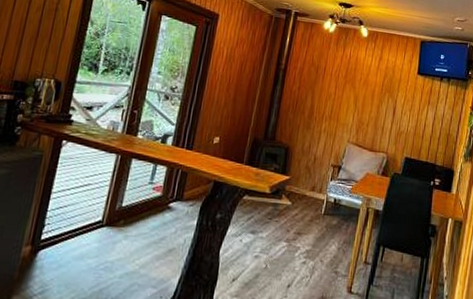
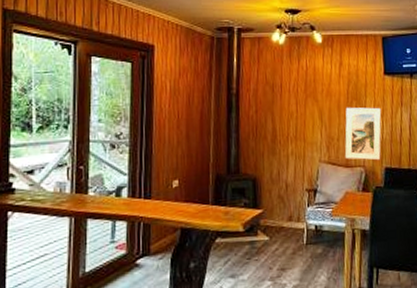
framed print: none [371,98,410,150] -> present [344,107,382,161]

